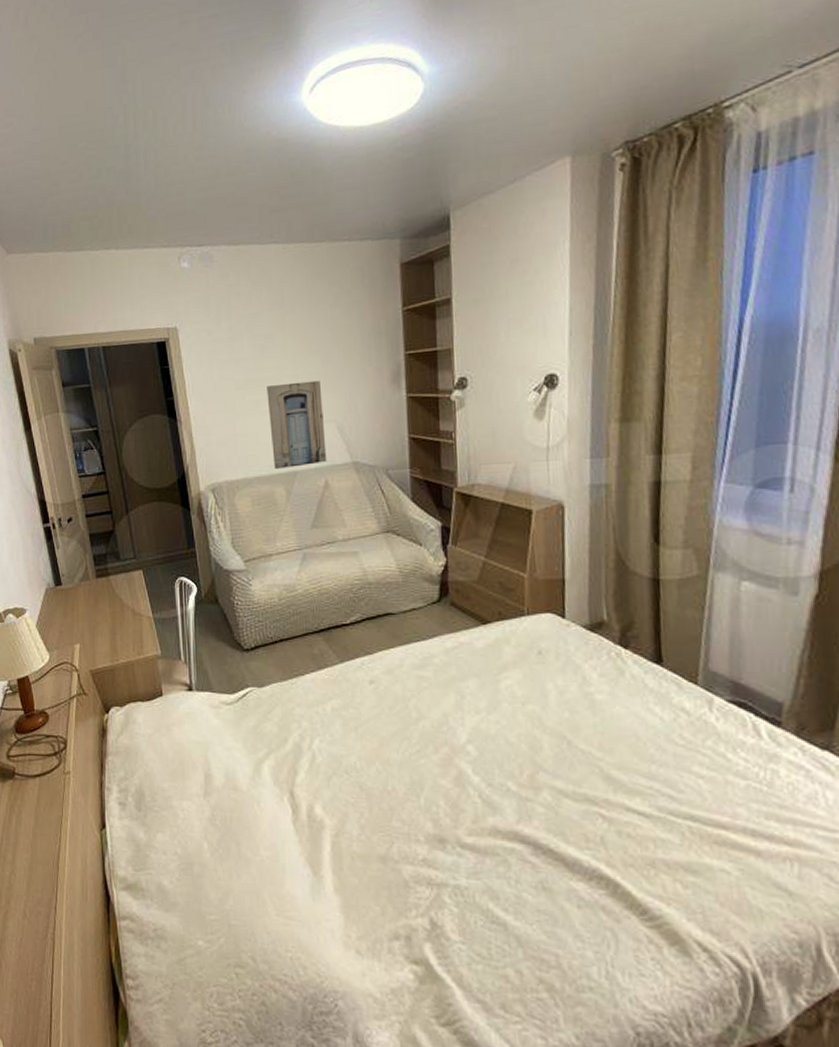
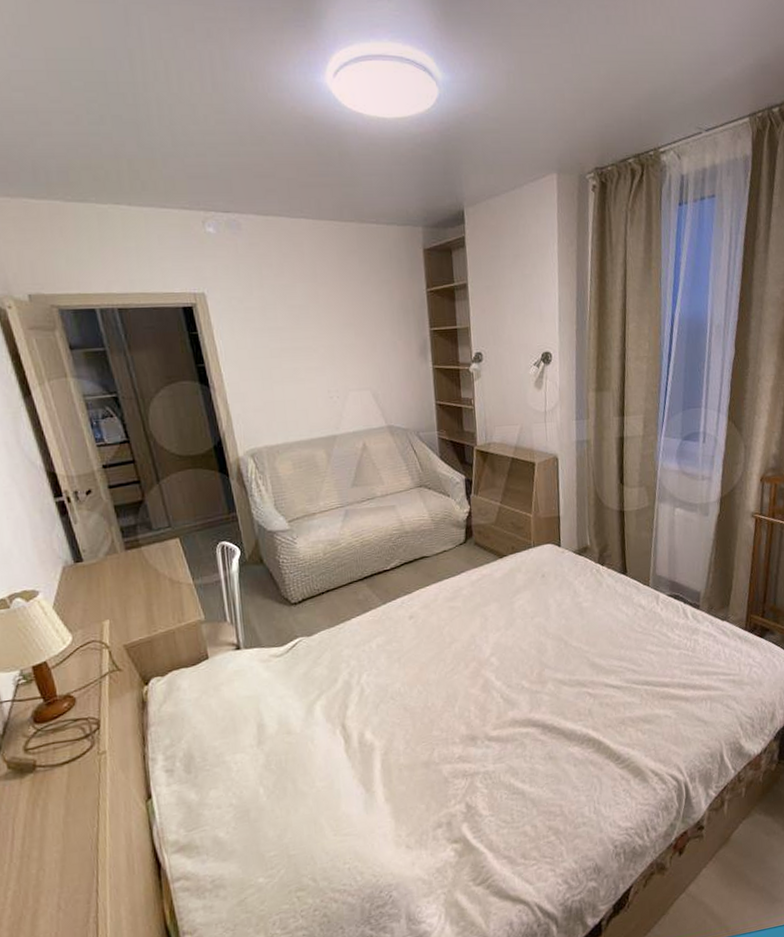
wall art: present [267,380,327,470] -> none [303,351,364,434]

